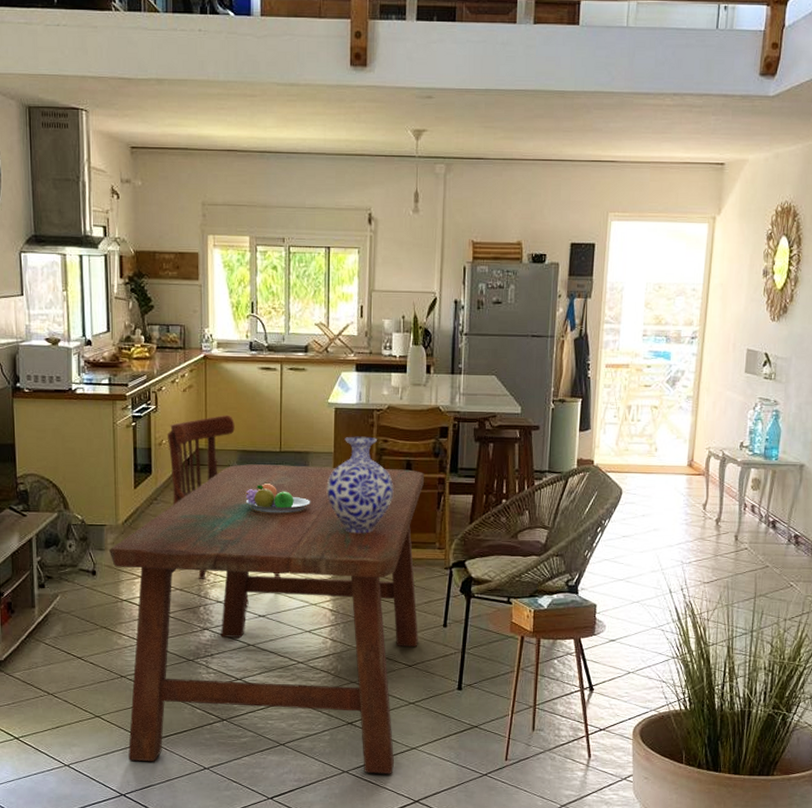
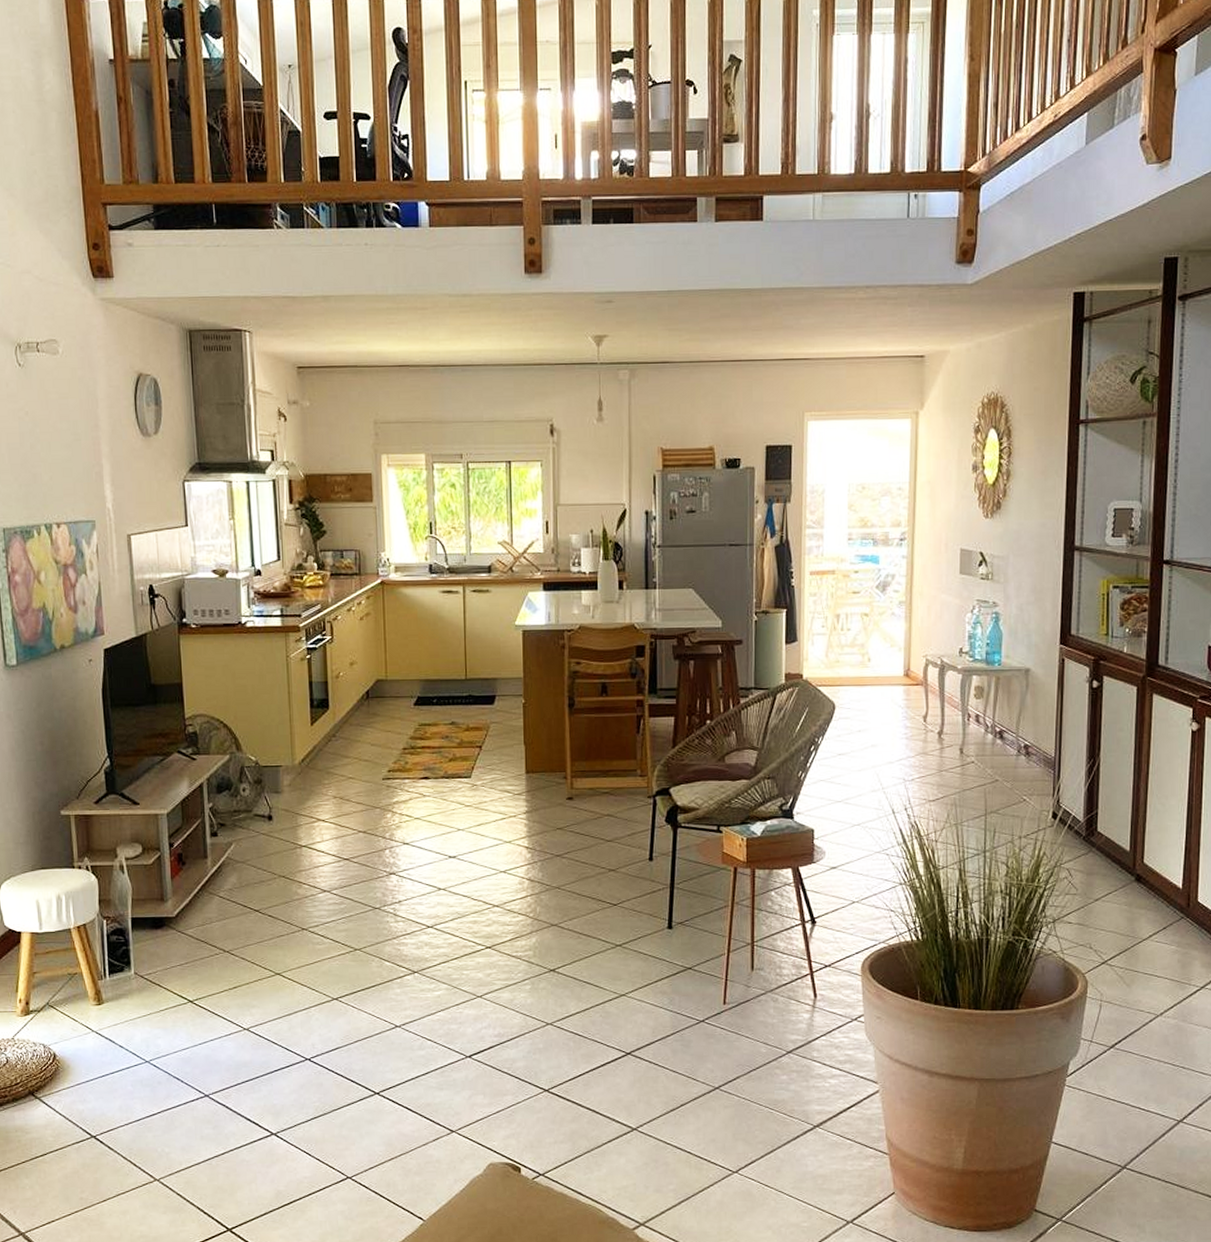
dining table: present [108,464,425,774] -> none [285,692,623,1025]
dining chair: present [167,414,281,607] -> none [344,642,471,847]
fruit bowl: present [245,482,311,514] -> none [430,713,500,746]
vase: present [326,436,394,533] -> none [517,659,589,763]

